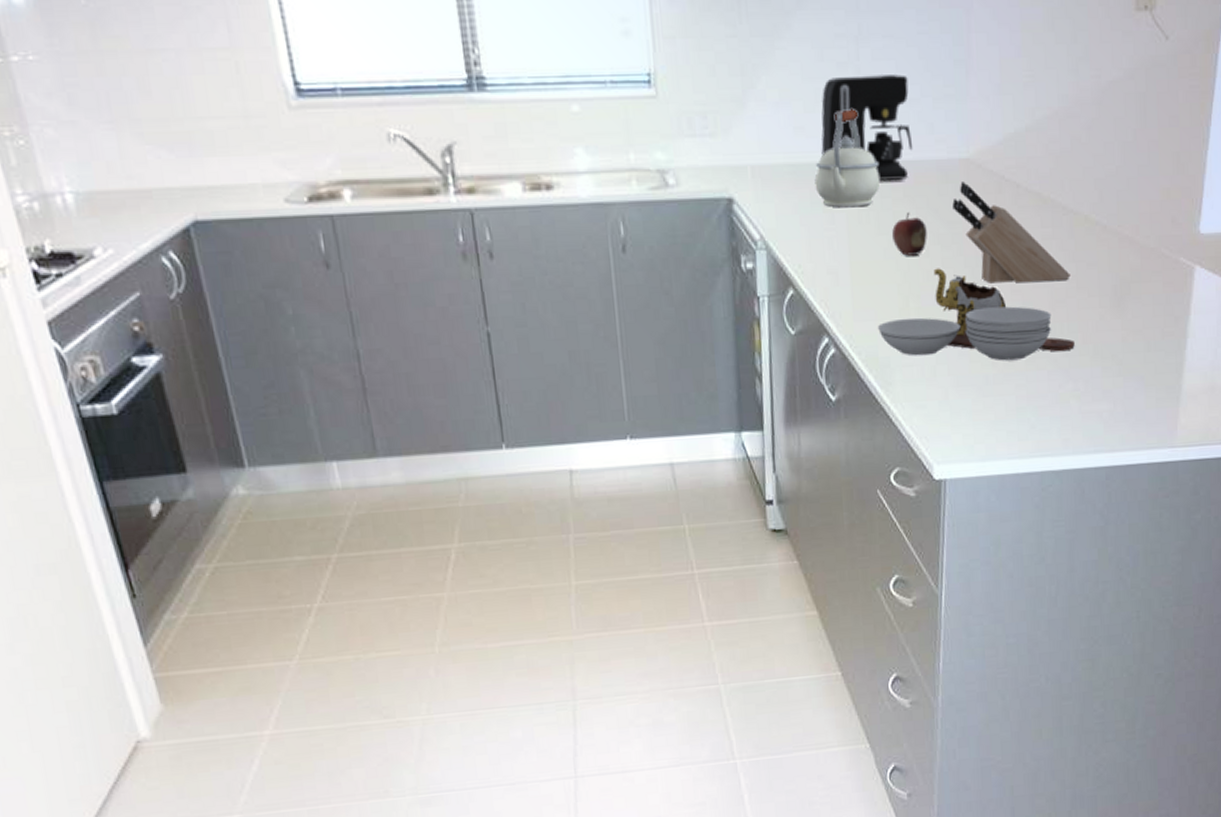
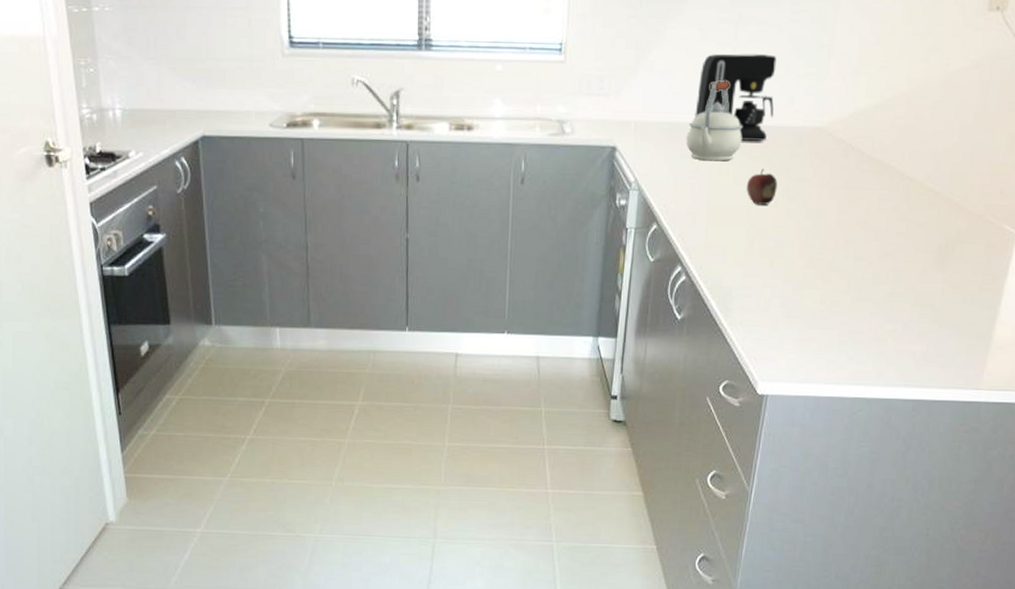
cutting board: present [878,268,1075,361] -> none [725,217,898,301]
knife block: present [952,182,1070,284] -> none [802,146,901,237]

